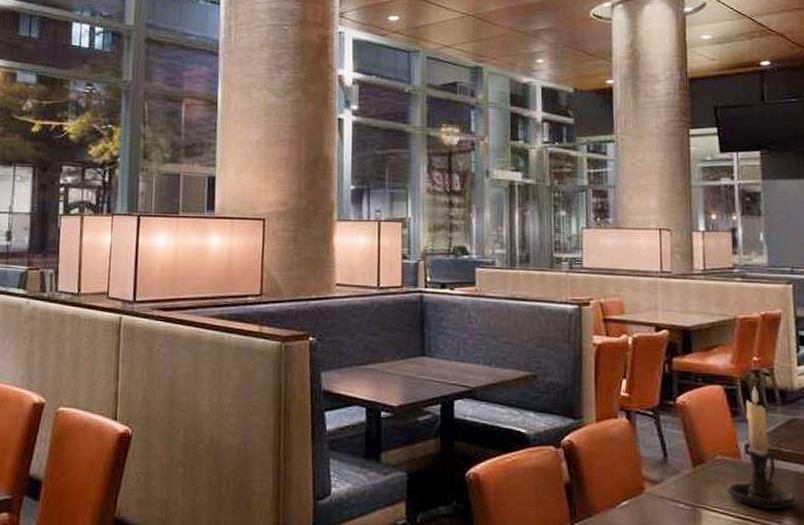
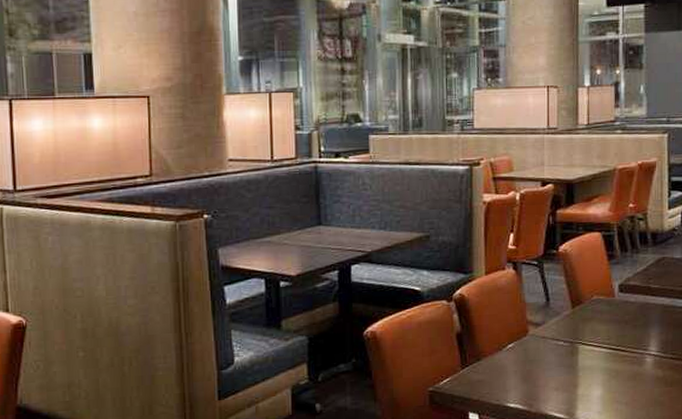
candle holder: present [727,385,796,510] -> none [601,230,660,339]

